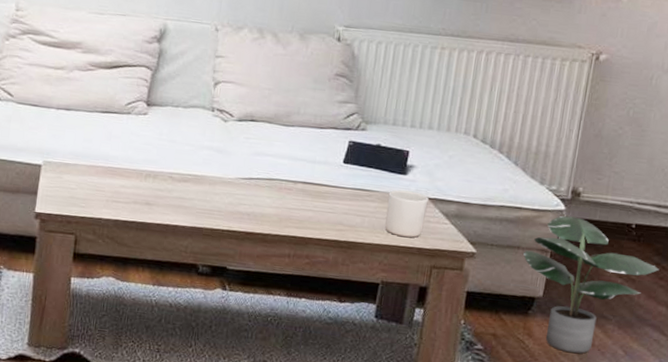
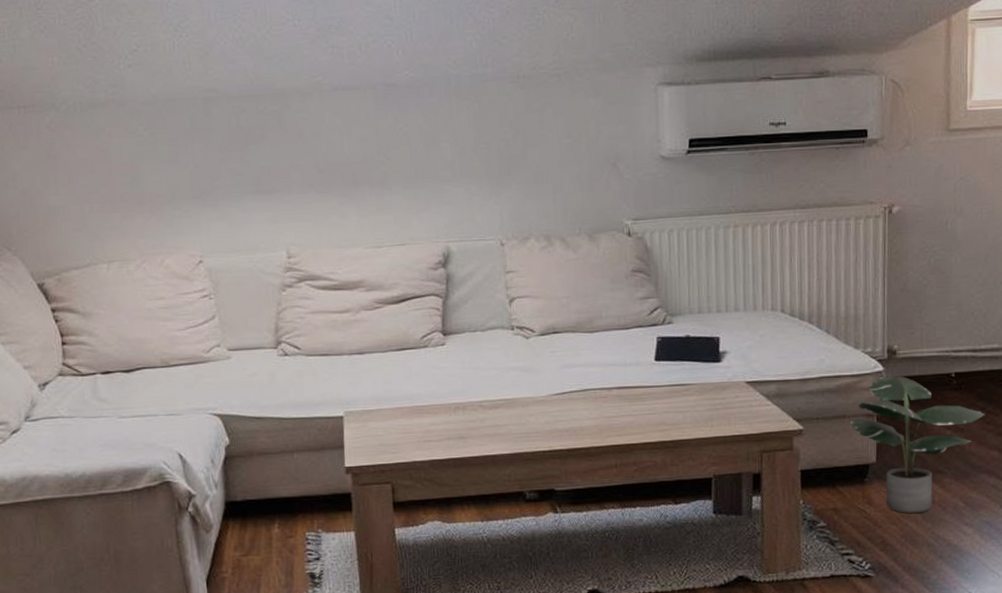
mug: present [385,189,429,238] -> none [706,378,747,427]

